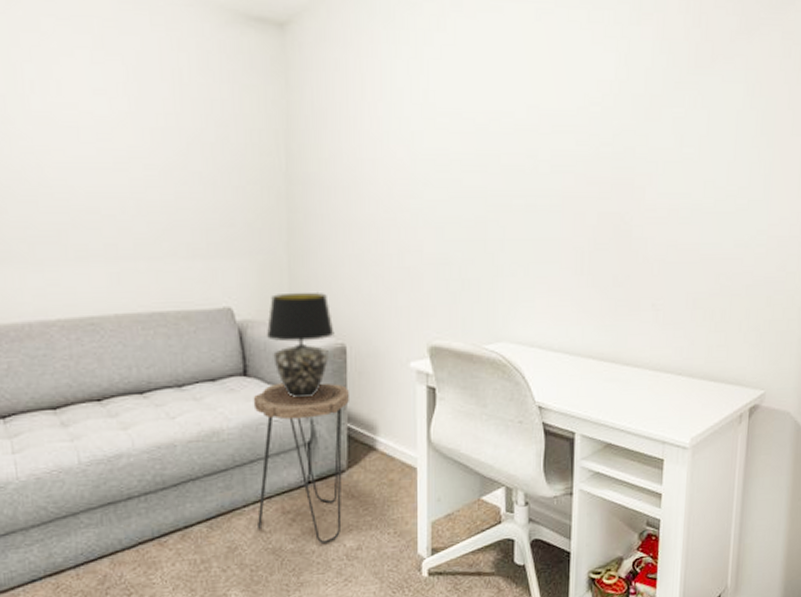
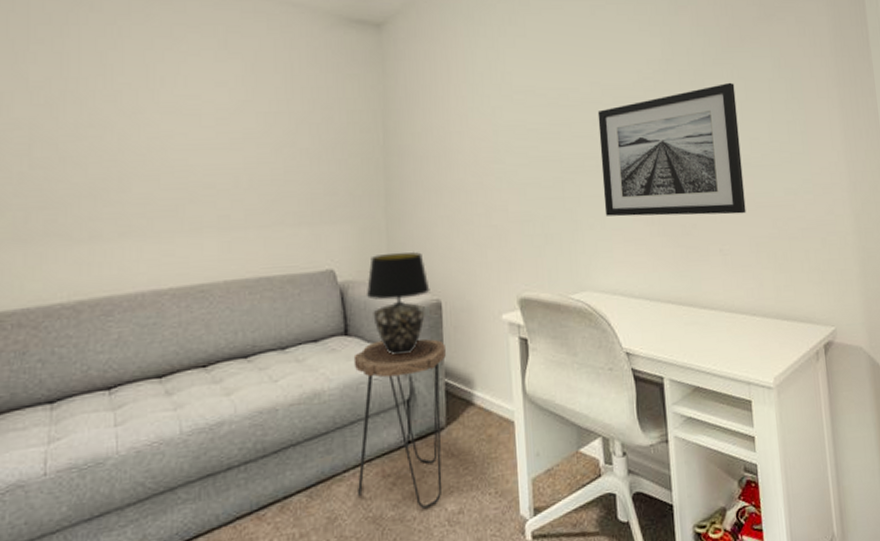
wall art: none [530,112,696,266] -> present [597,82,746,217]

